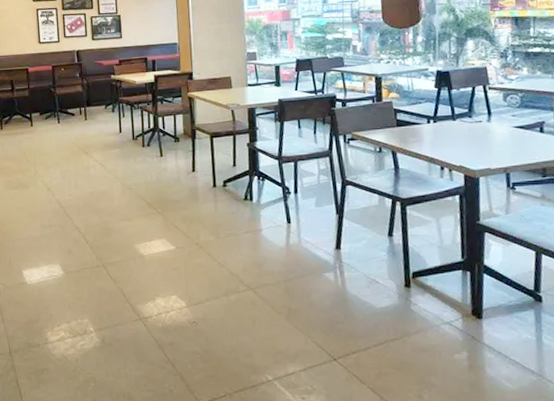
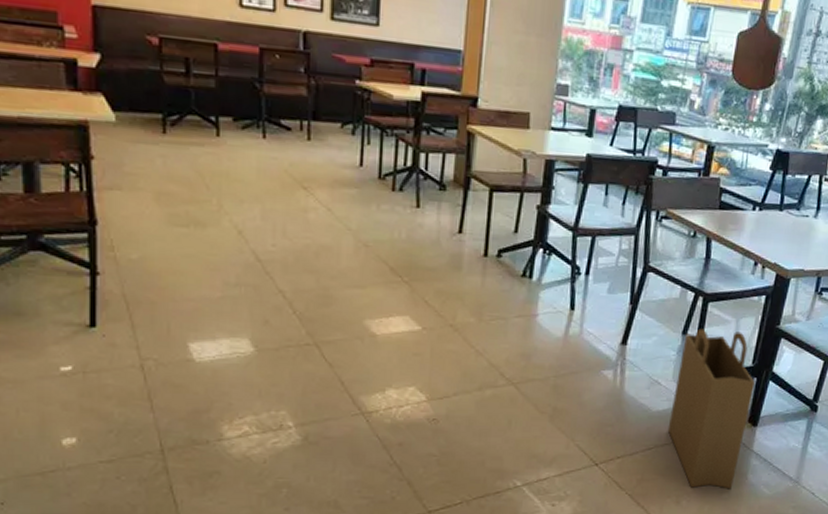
shopping bag: none [391,230,473,384] -> present [667,328,755,489]

